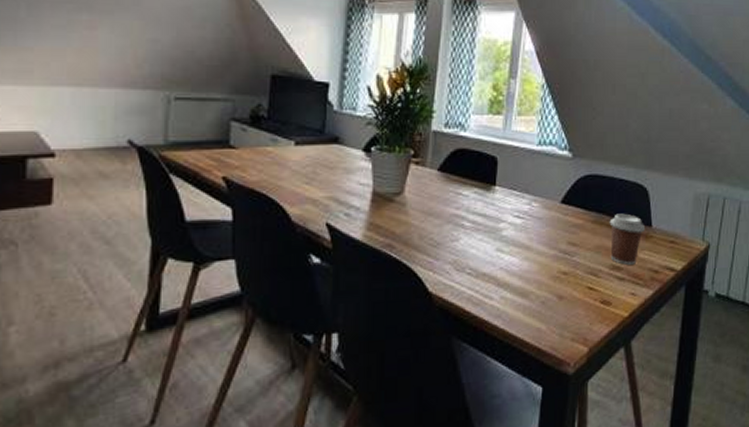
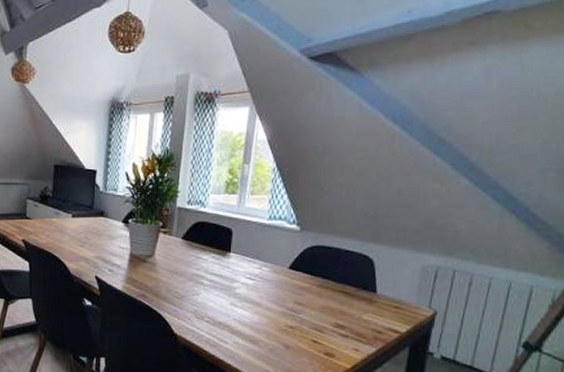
coffee cup: present [609,213,646,265] -> none [334,280,370,324]

